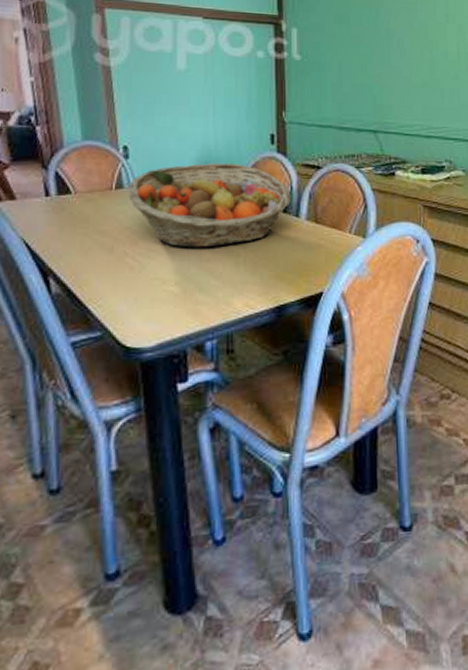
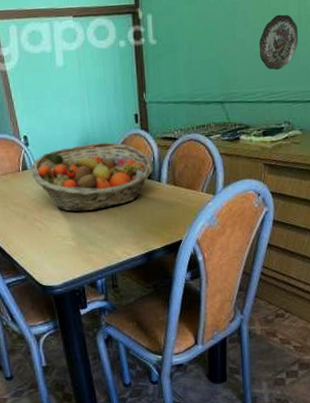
decorative plate: none [416,48,458,104] -> present [259,14,298,70]

